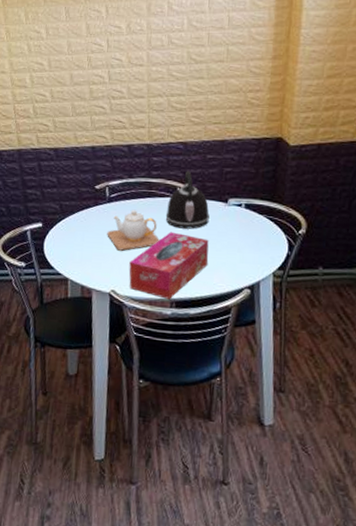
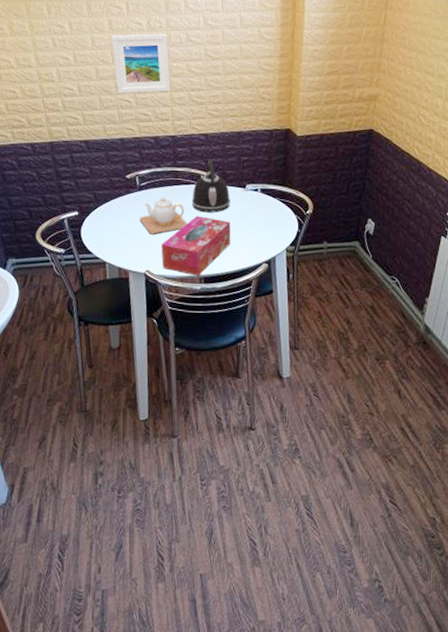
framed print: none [89,37,149,100] -> present [112,33,171,94]

